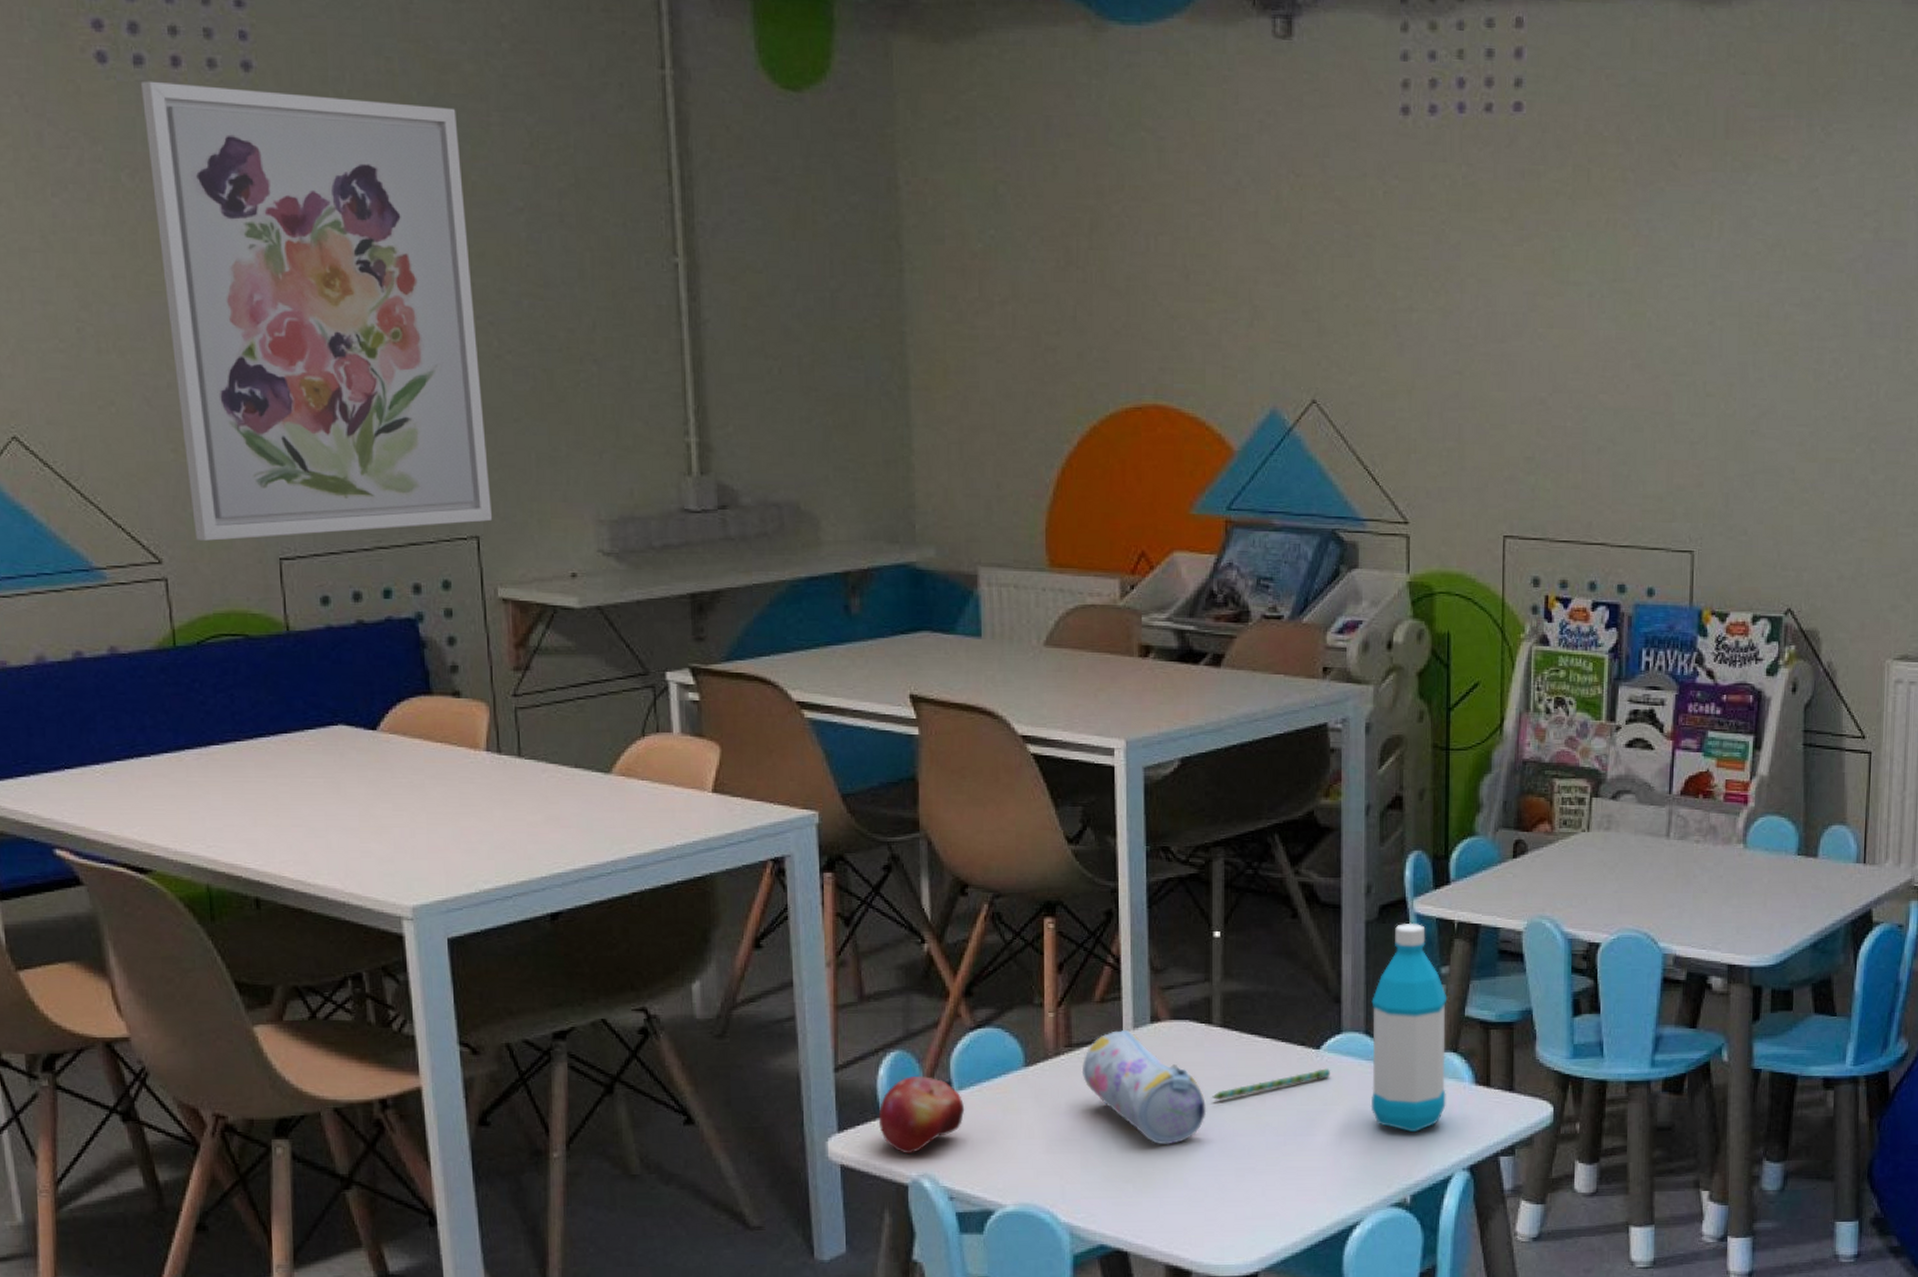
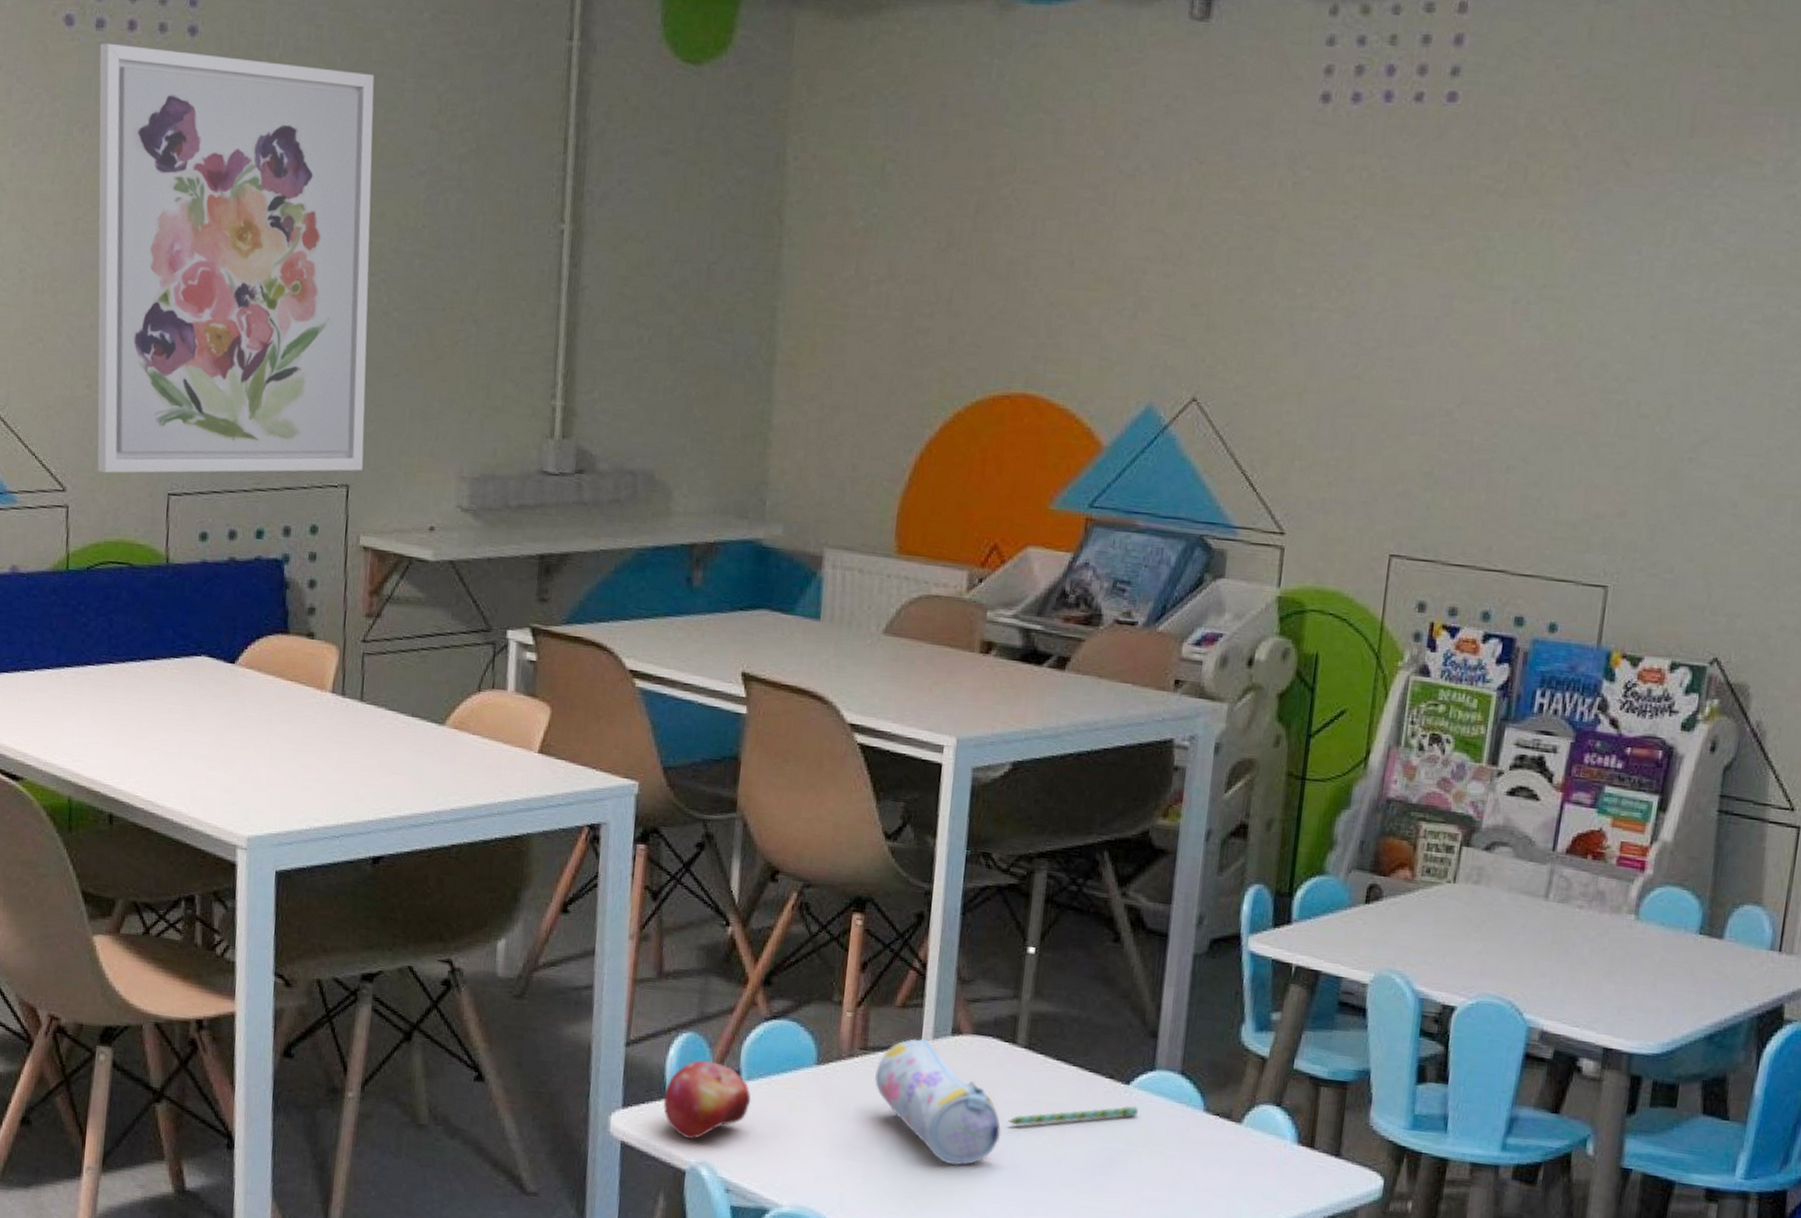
water bottle: present [1370,922,1448,1133] -> none [1178,960,1276,1188]

